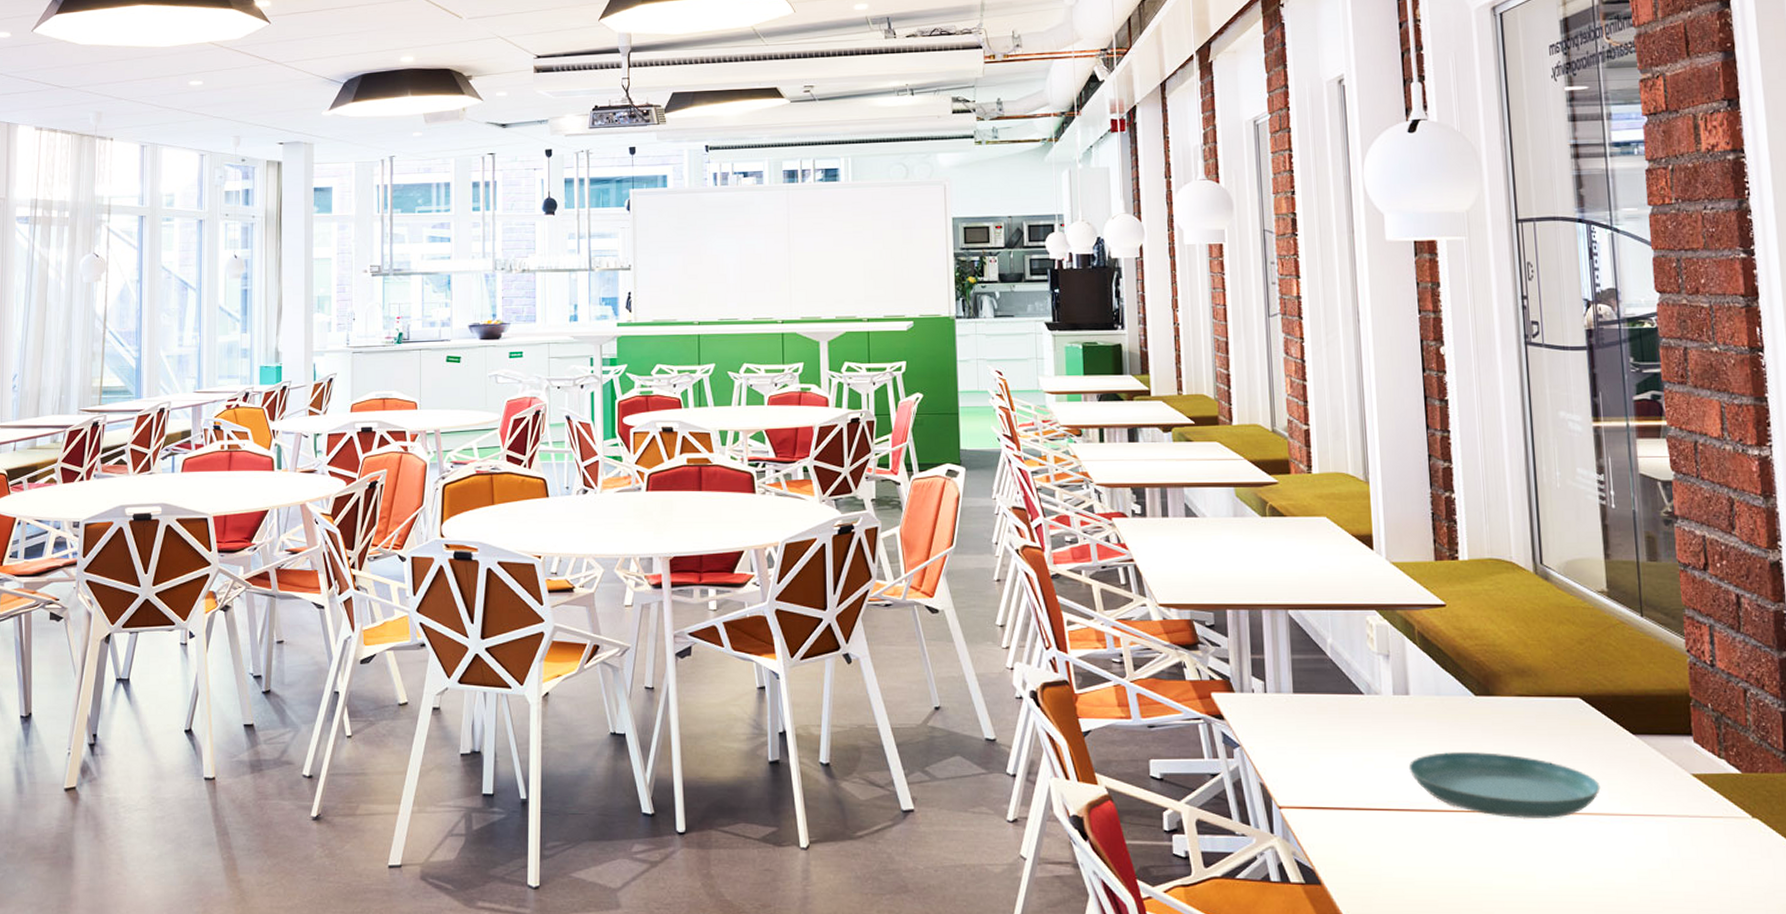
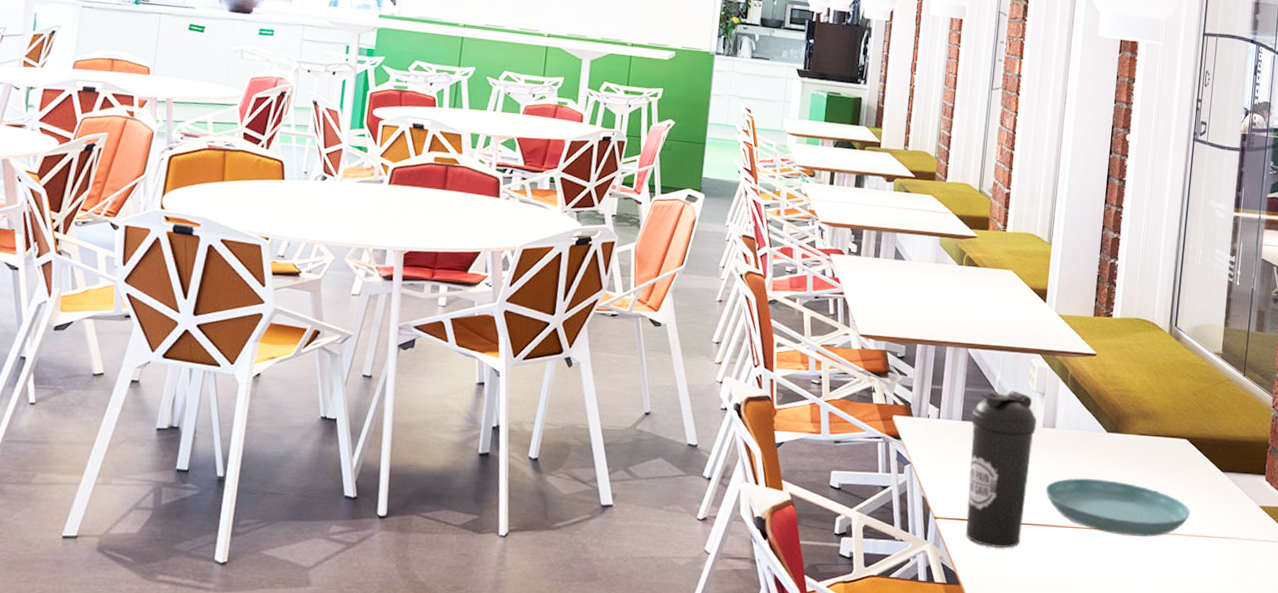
water bottle: none [1304,654,1388,839] -> present [966,390,1037,548]

